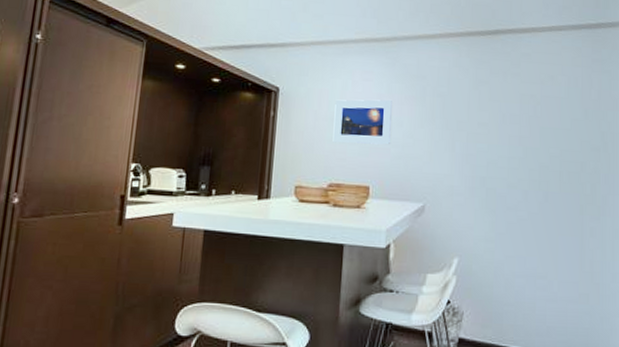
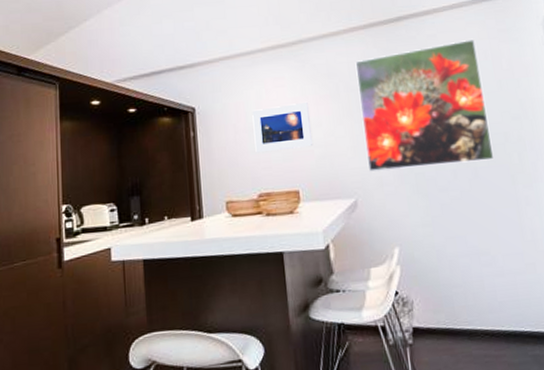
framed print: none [441,64,569,187] -> present [355,38,495,172]

